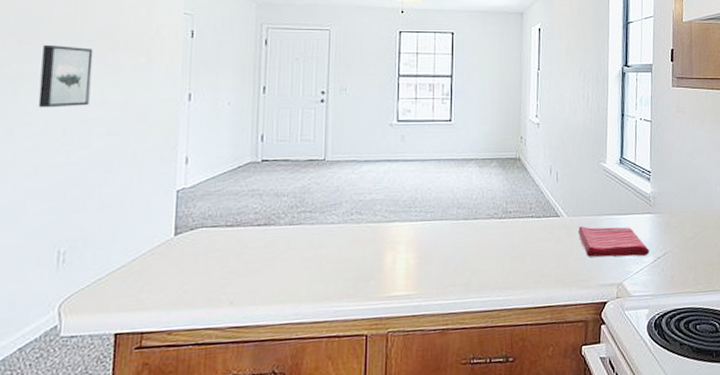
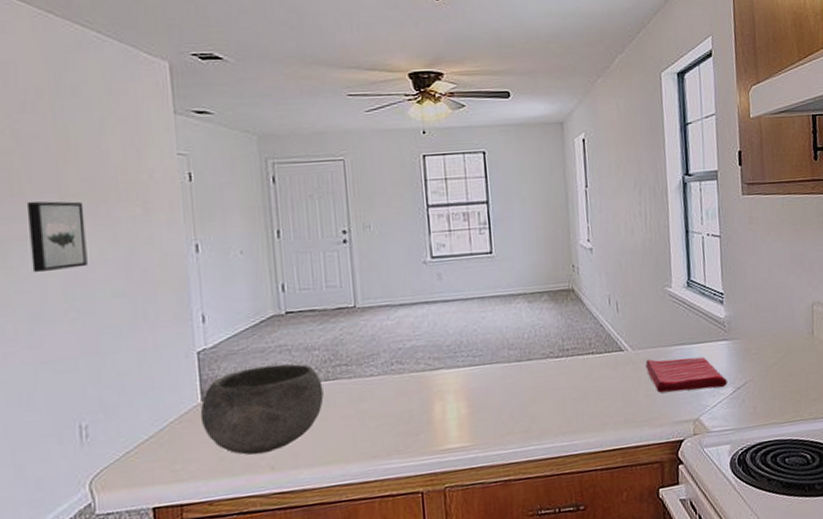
bowl: none [171,207,287,290] -> present [200,363,324,455]

